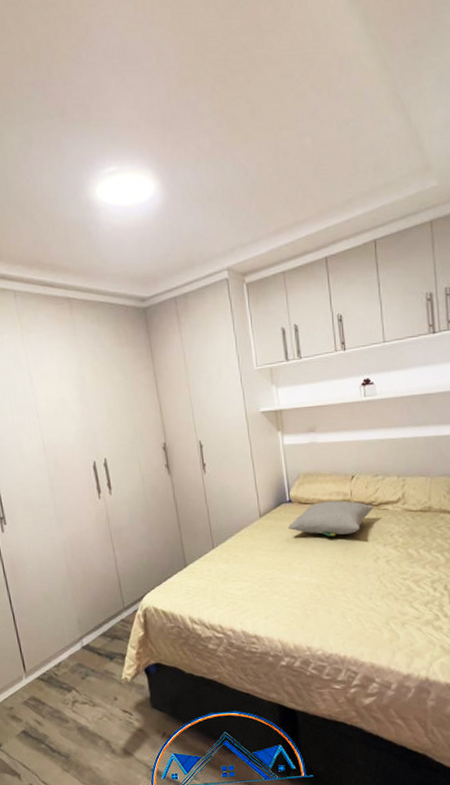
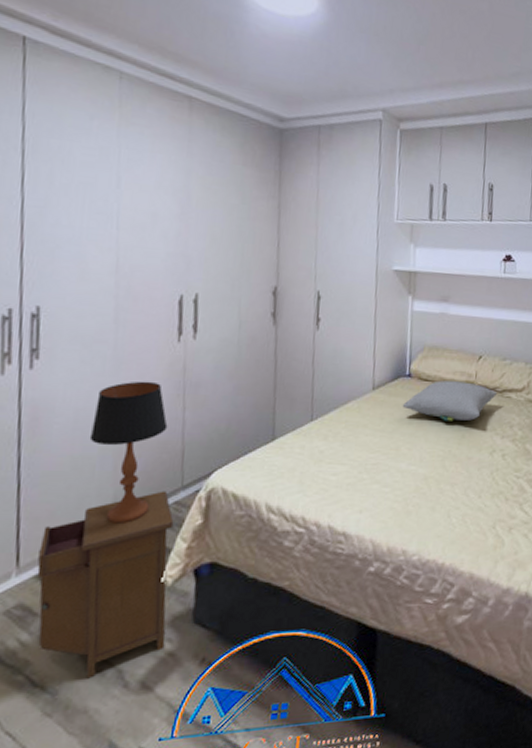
nightstand: none [36,612,135,747] -> present [37,491,174,679]
table lamp: none [51,531,105,639] -> present [89,381,168,524]

